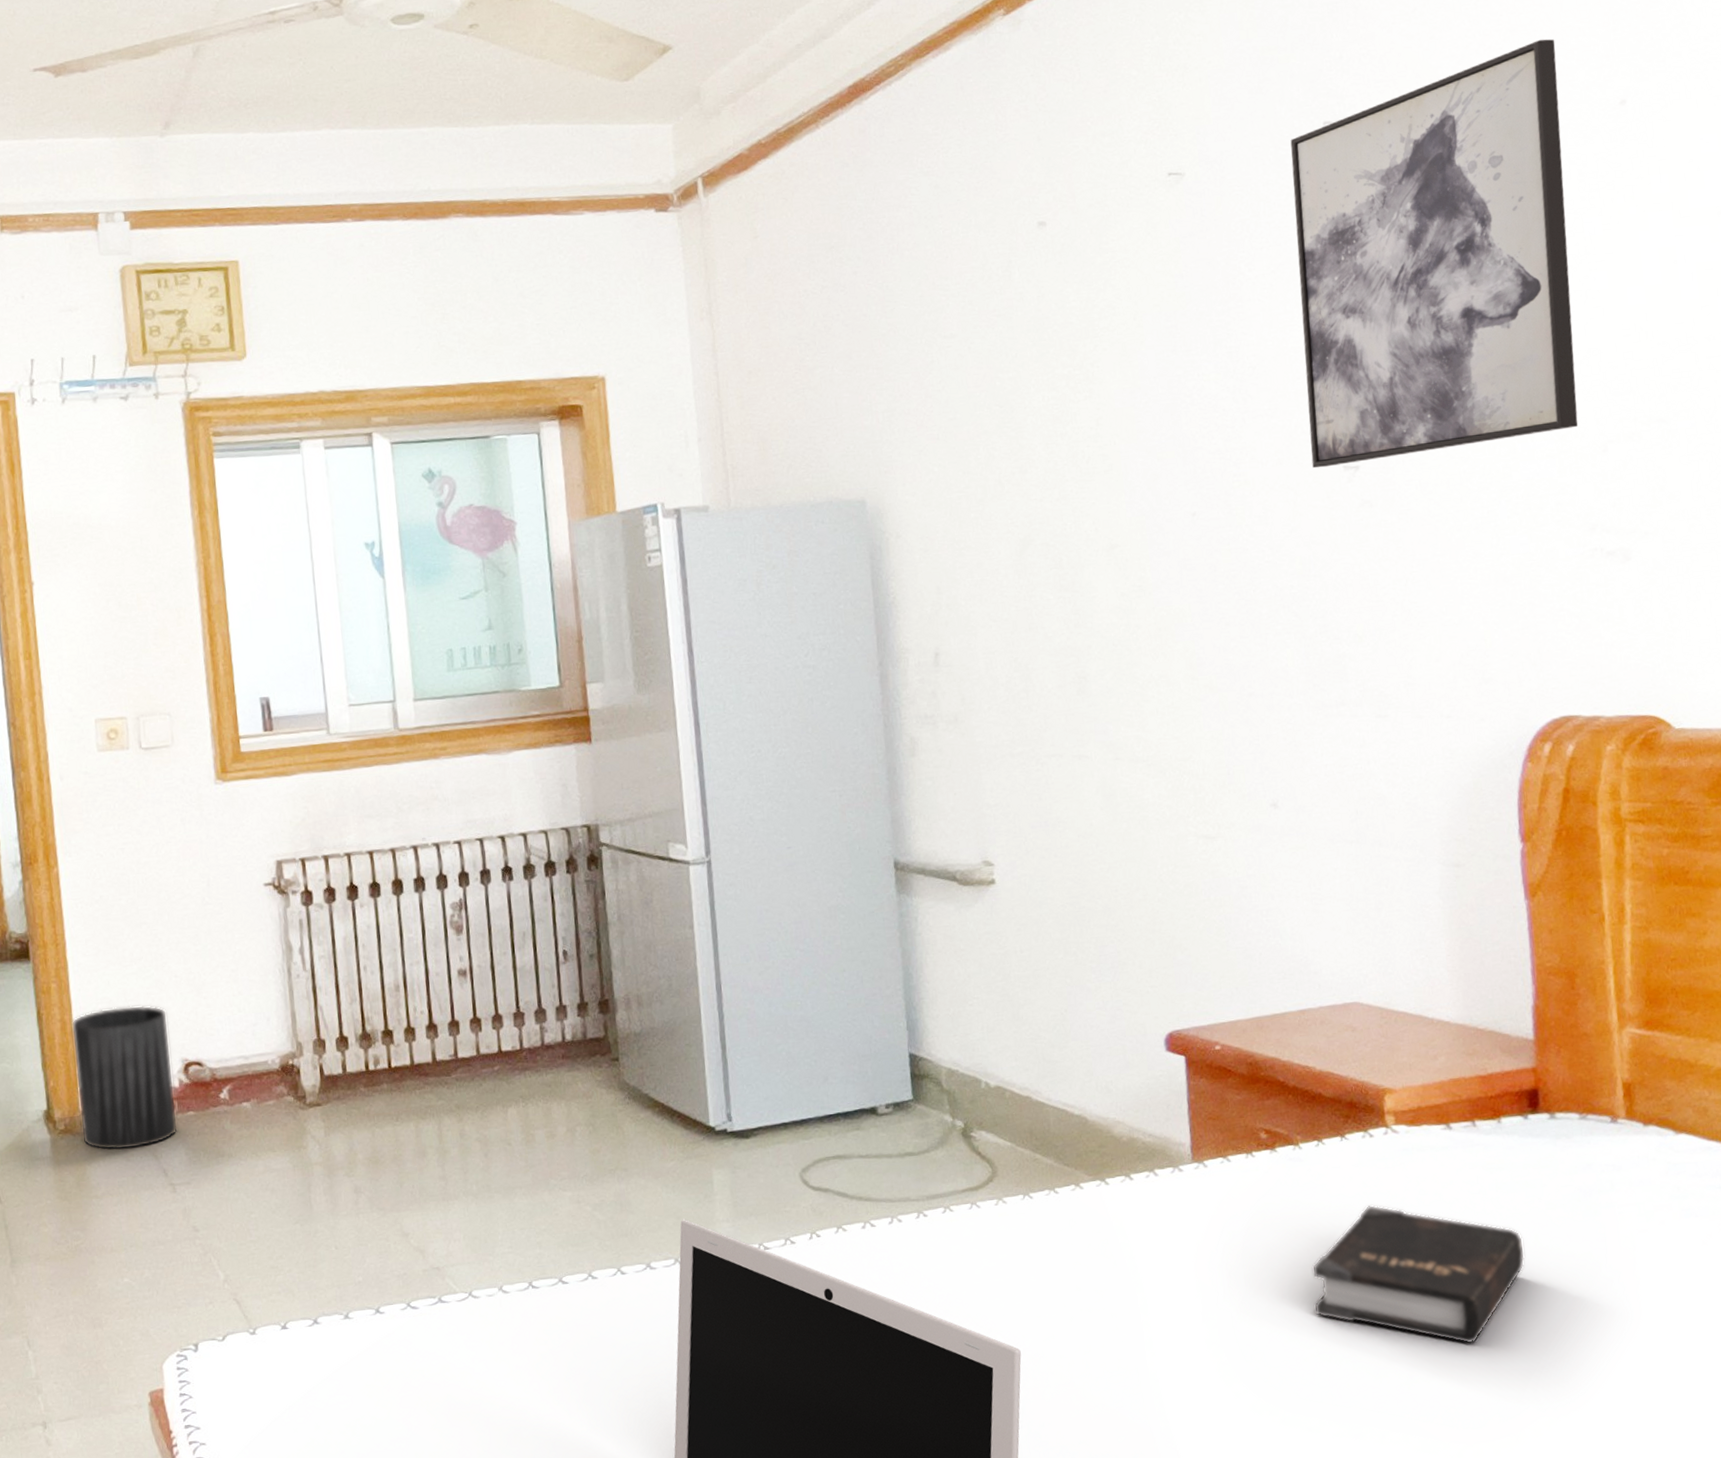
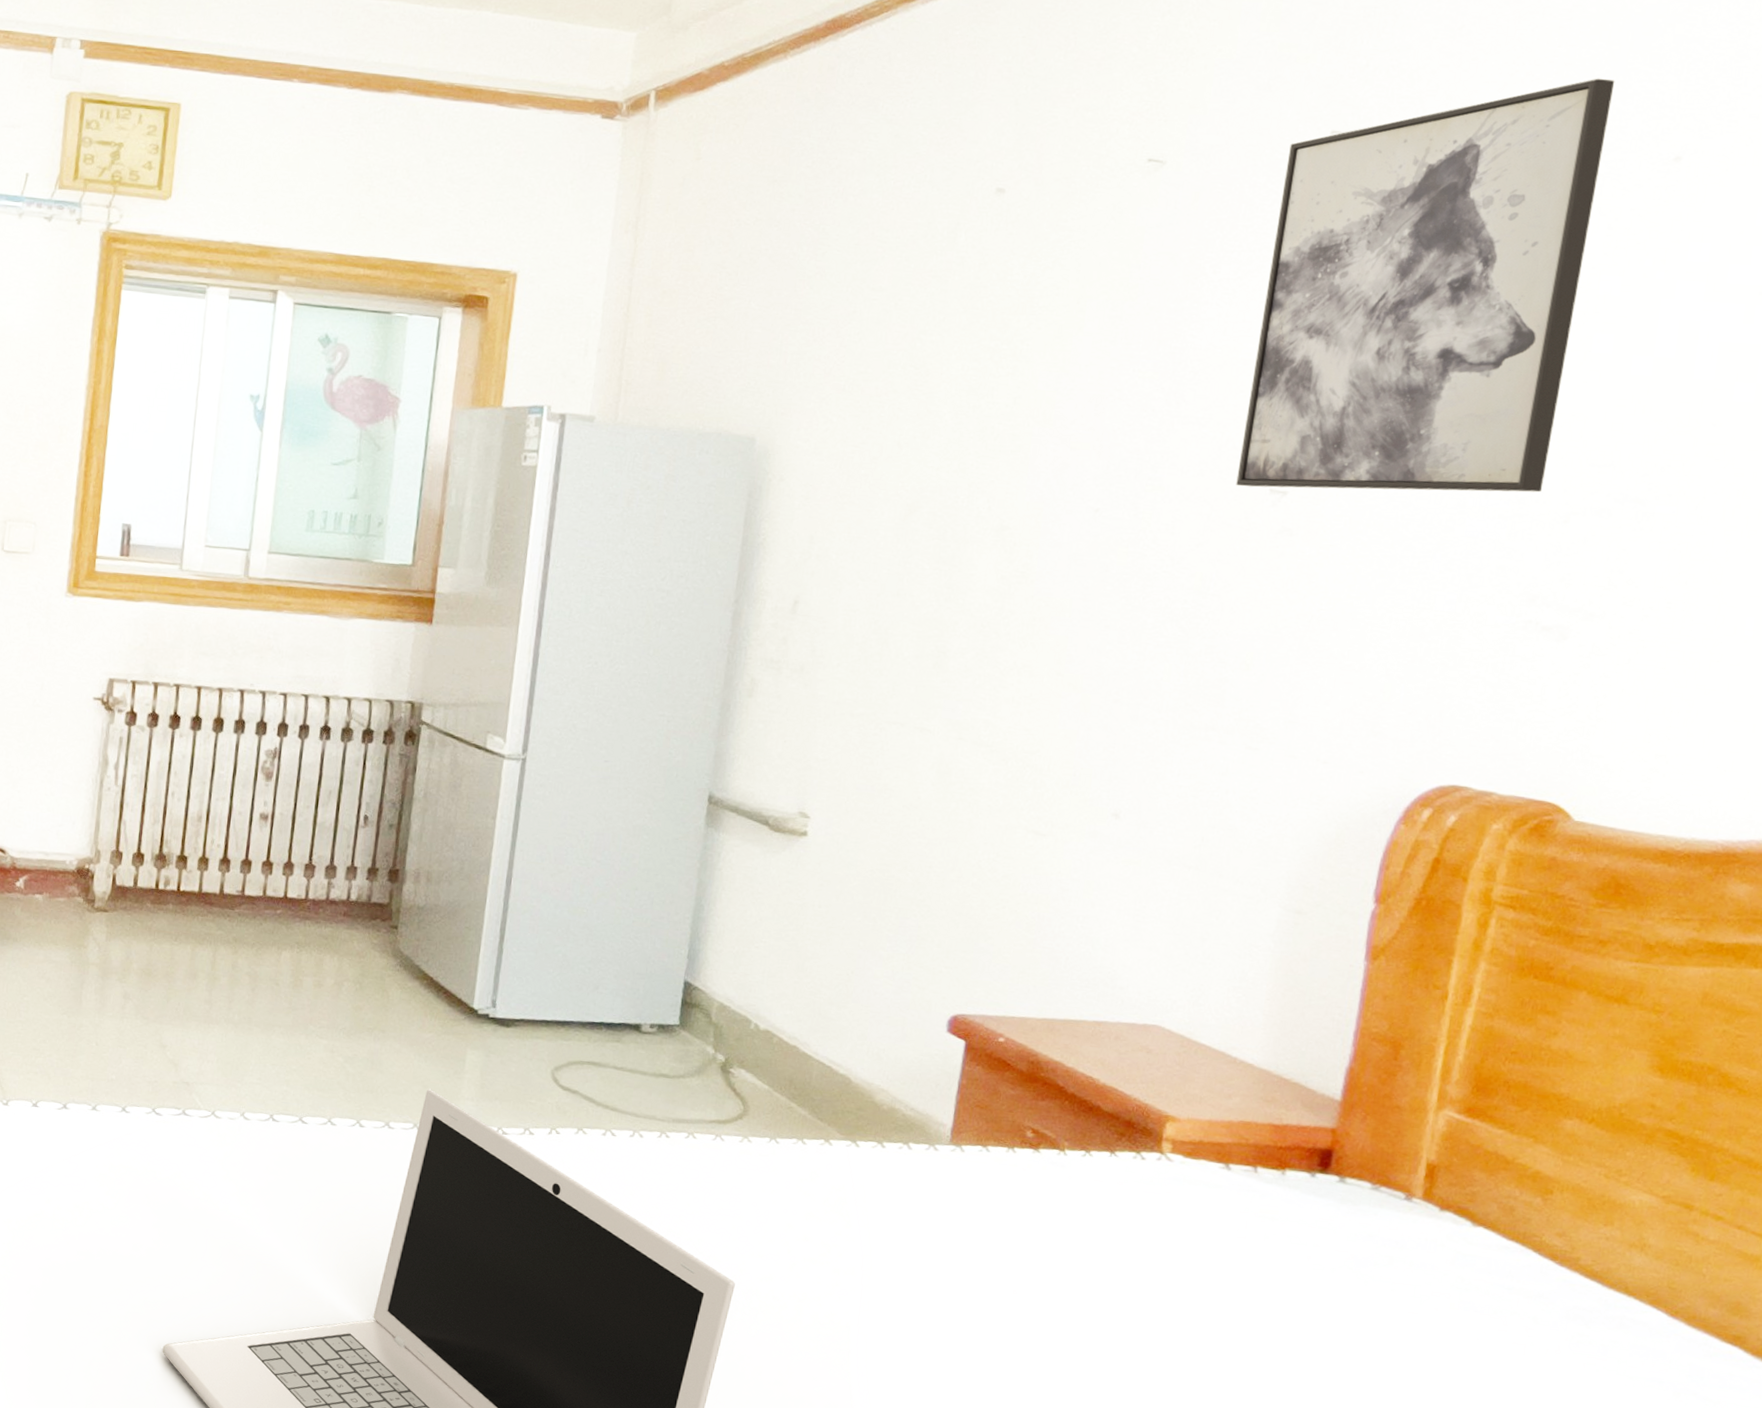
hardback book: present [1312,1204,1525,1344] -> none [1043,1224,1282,1381]

